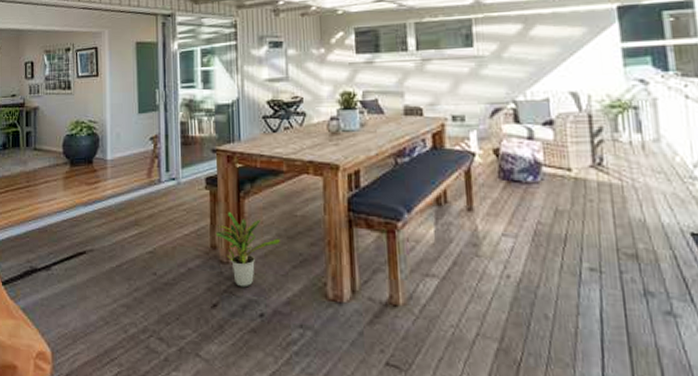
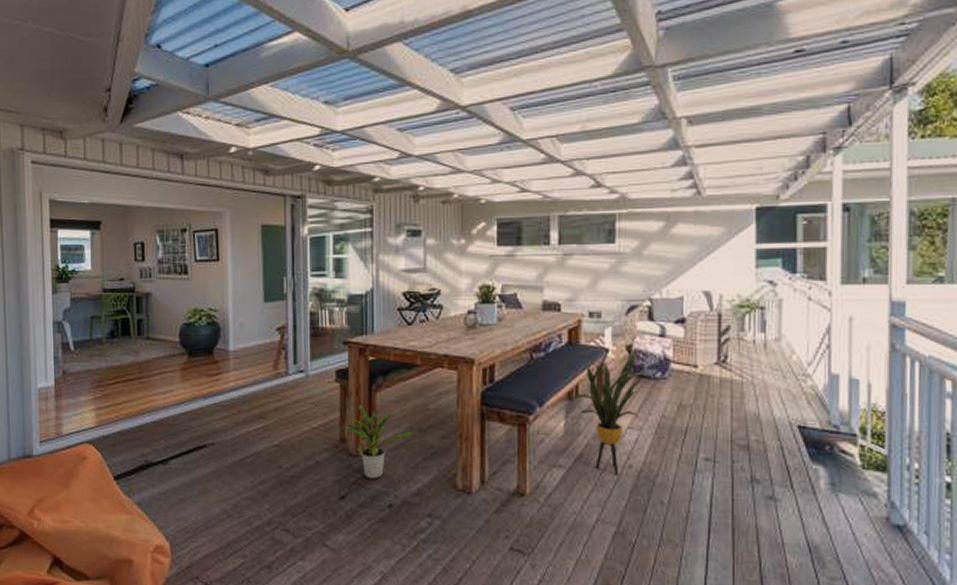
house plant: none [440,155,520,286] -> present [572,351,649,475]

